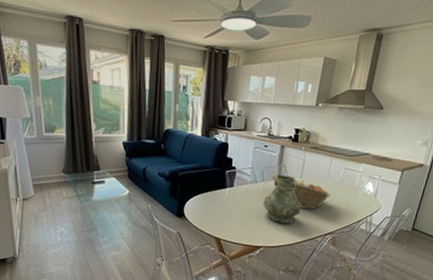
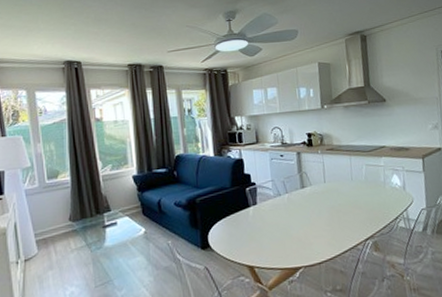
vase: present [263,174,301,224] -> none [291,182,333,236]
fruit basket: present [270,174,330,209] -> none [293,183,359,215]

